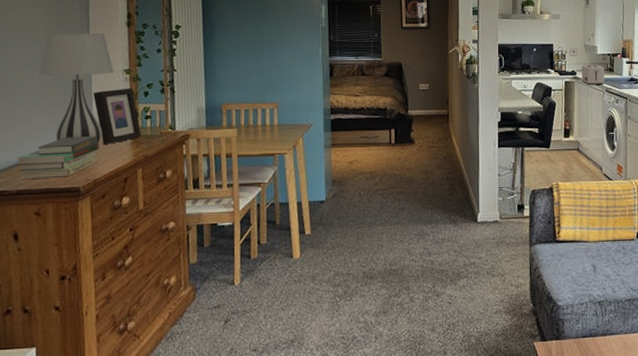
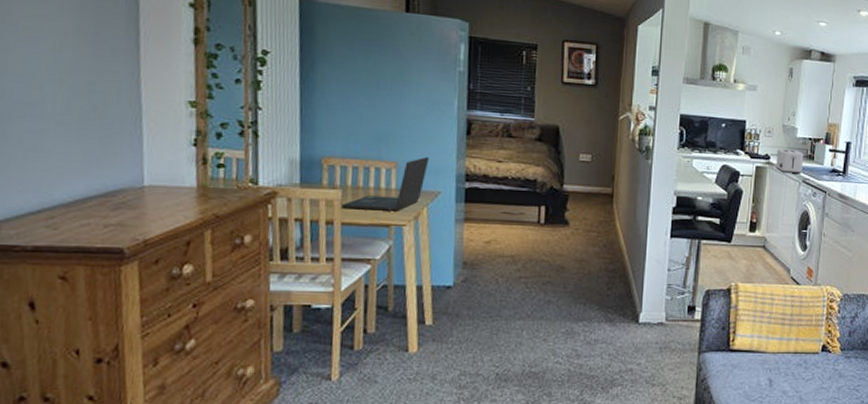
books: present [17,136,99,180] -> none [34,182,152,234]
table lamp: present [39,33,114,144] -> none [65,42,174,195]
picture frame: present [92,88,141,145] -> none [143,125,211,197]
laptop: none [237,97,302,144] -> present [341,156,429,211]

